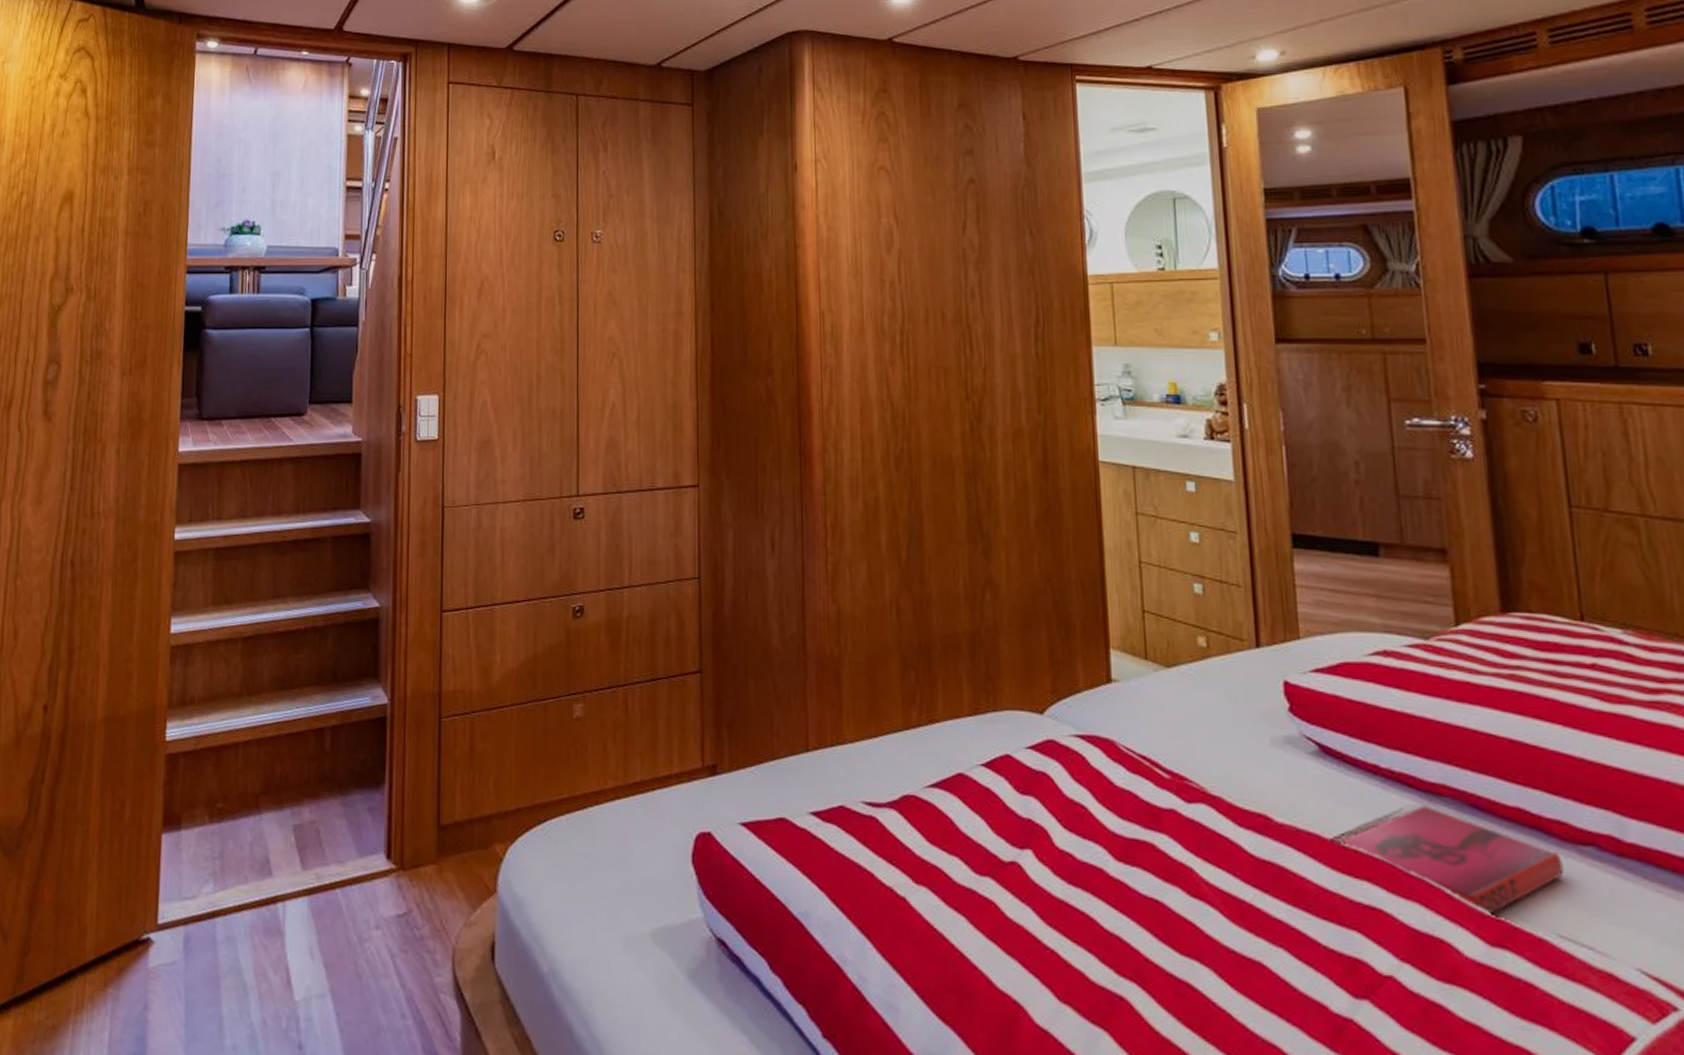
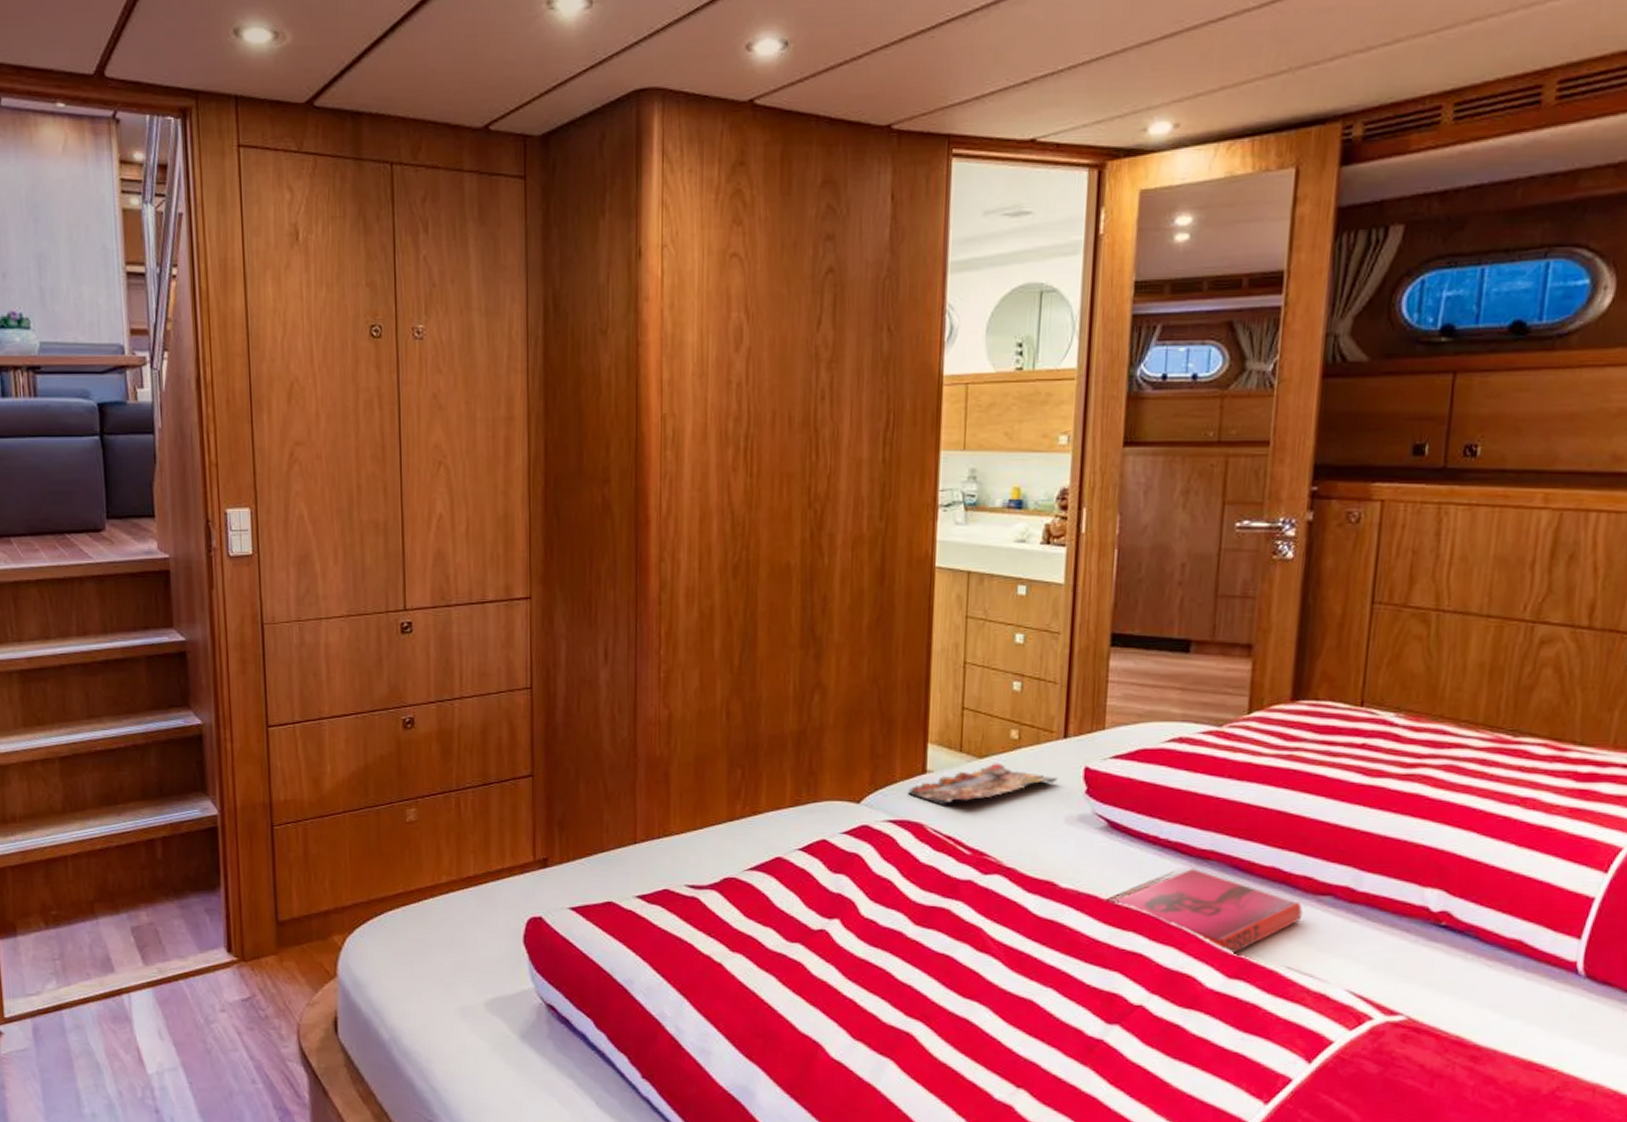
magazine: none [1093,673,1256,721] -> present [907,763,1058,806]

